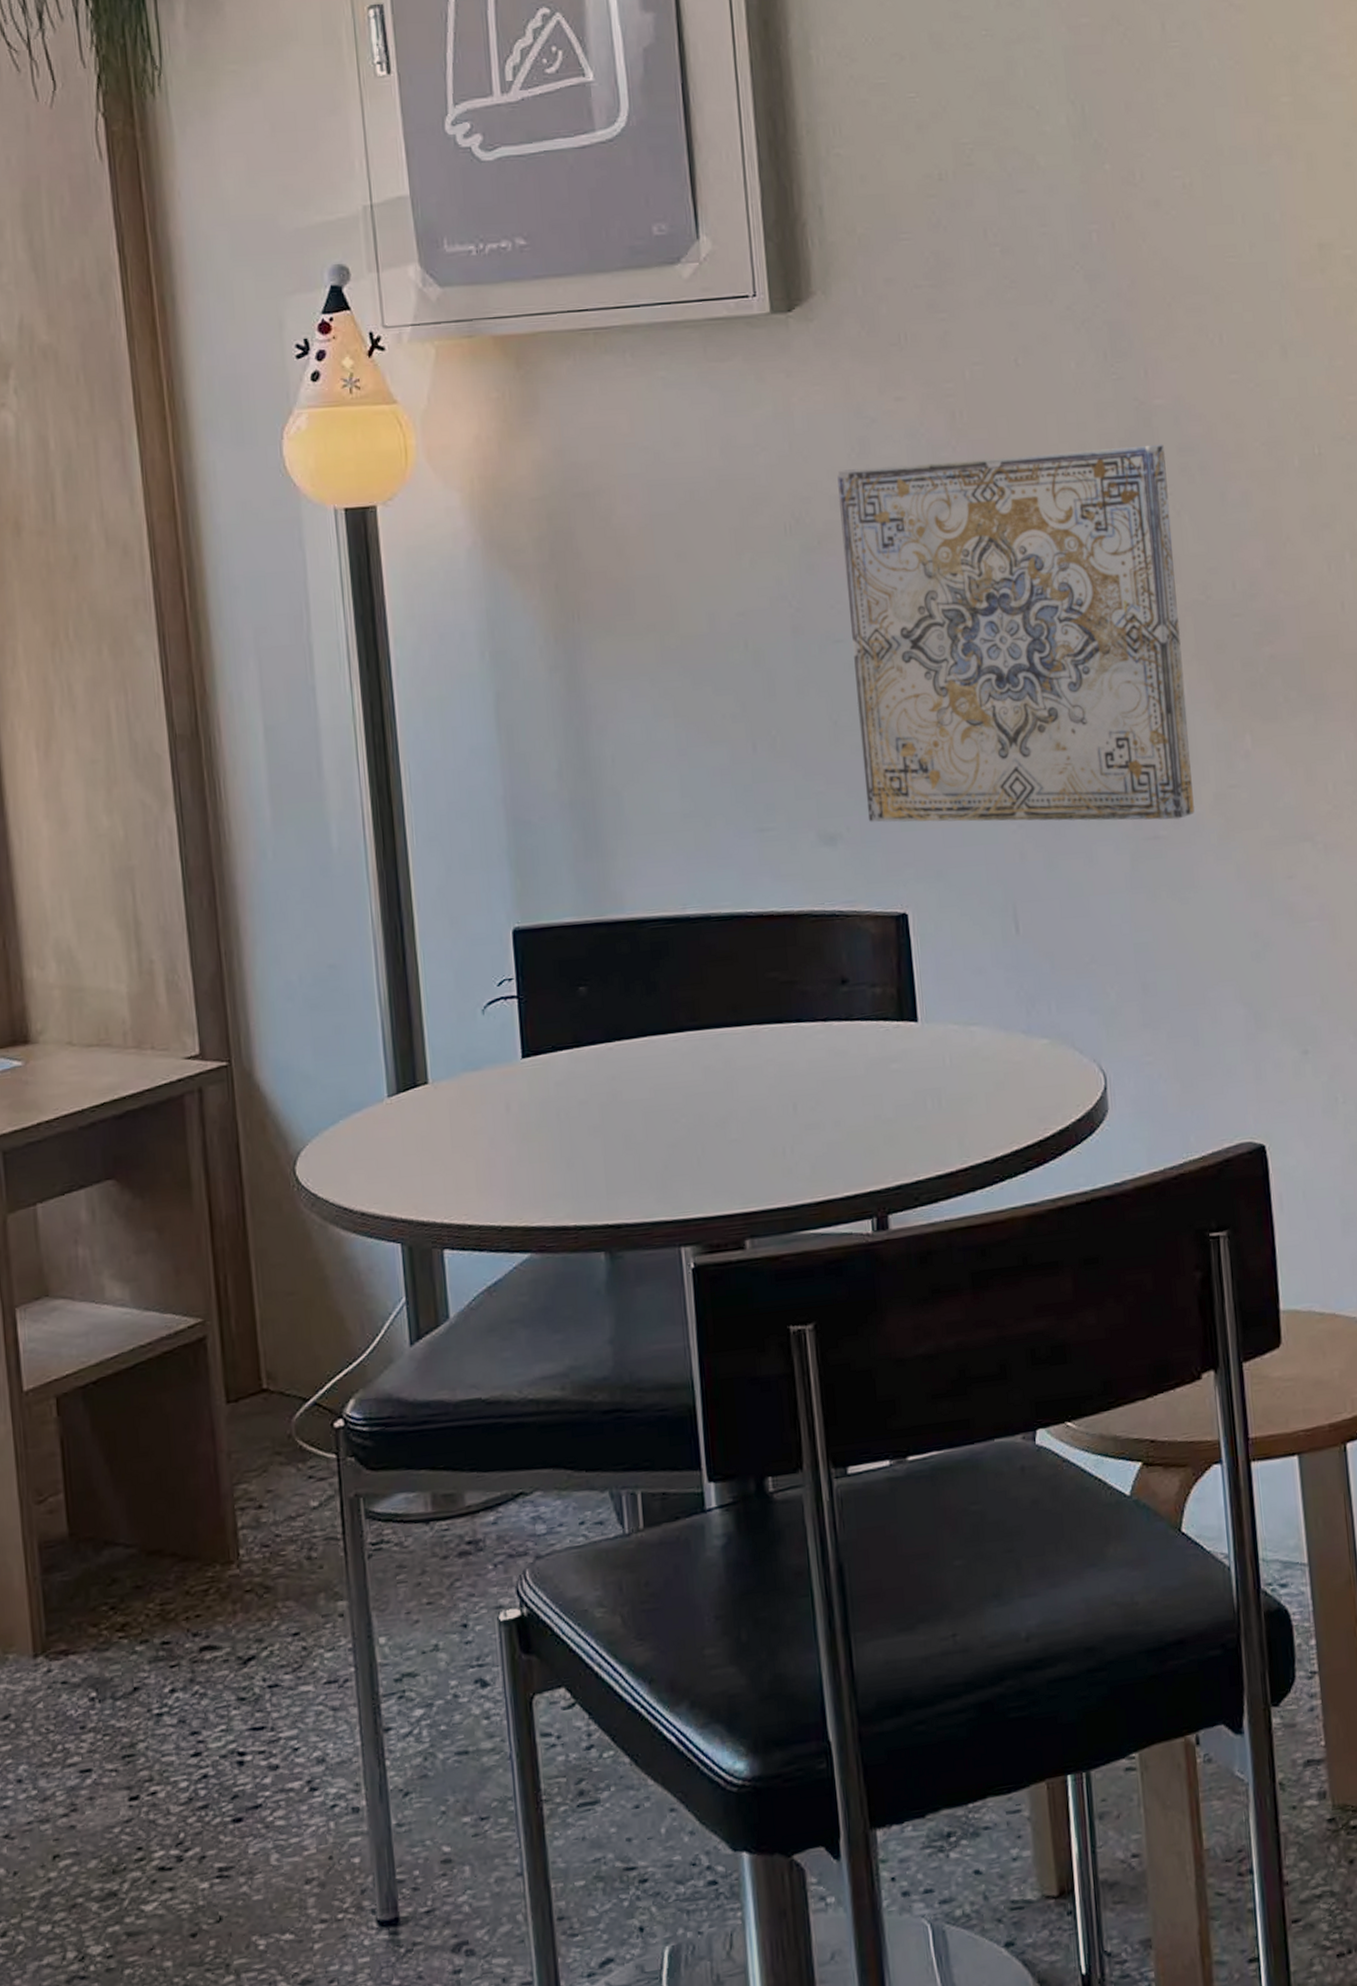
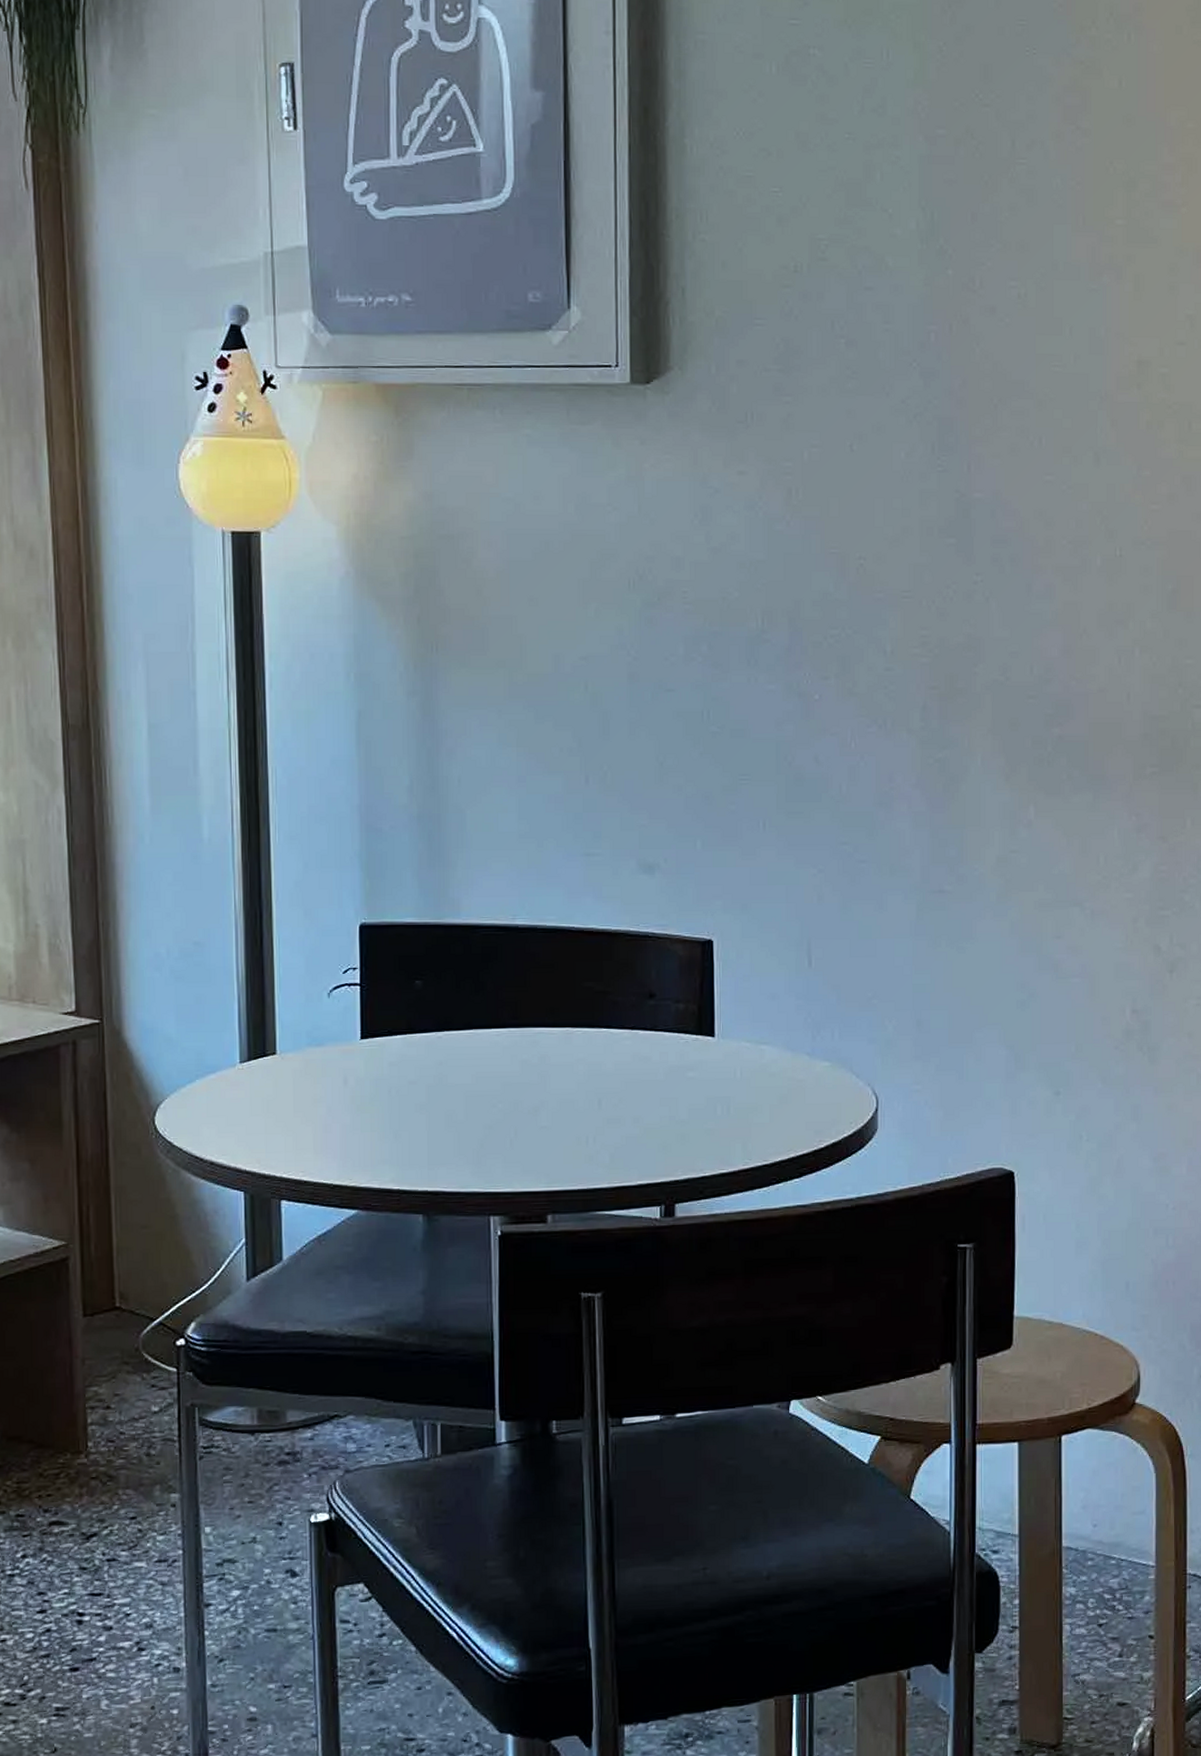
wall art: present [836,444,1195,823] -> none [679,534,979,877]

